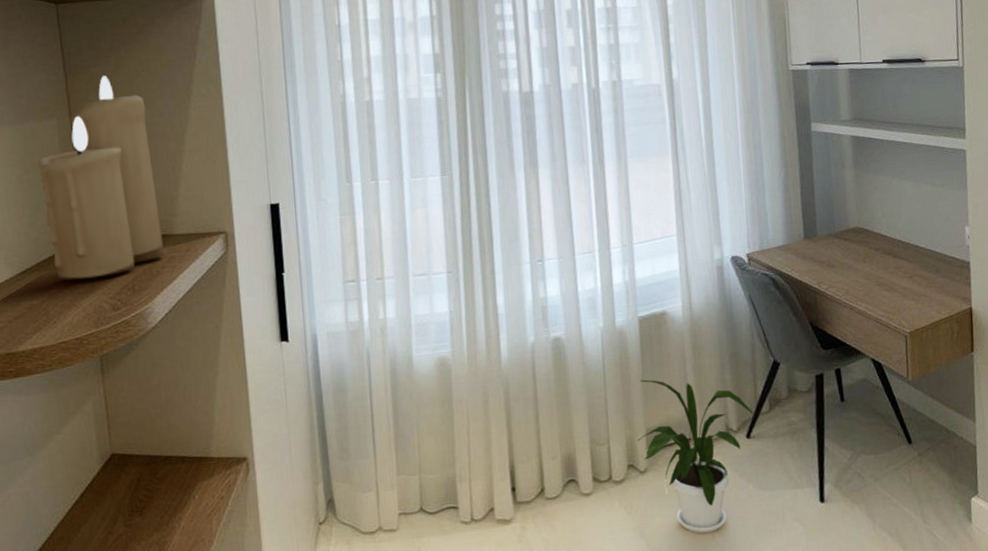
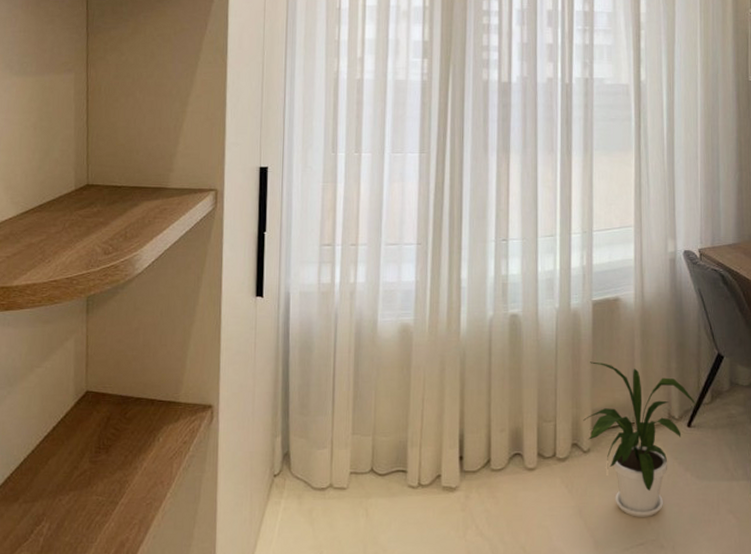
candle: present [38,76,164,281] -> none [52,38,158,223]

